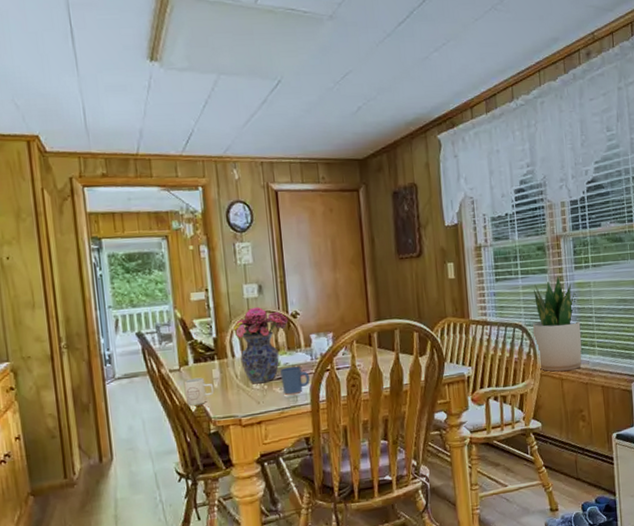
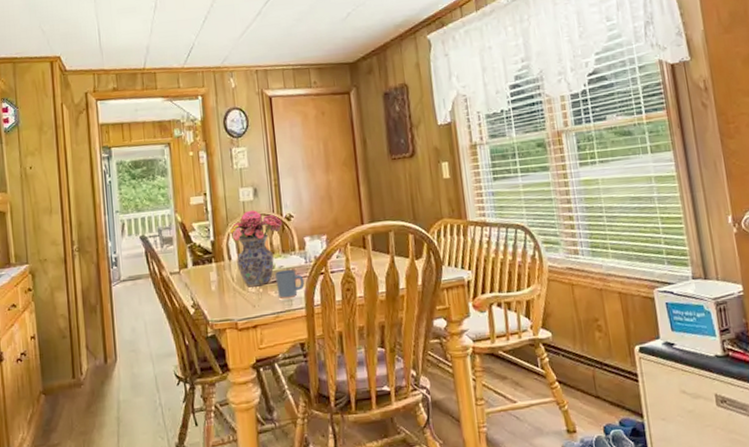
mug: present [183,377,215,406] -> none [183,280,212,309]
planter: present [532,276,582,372] -> none [535,173,594,277]

